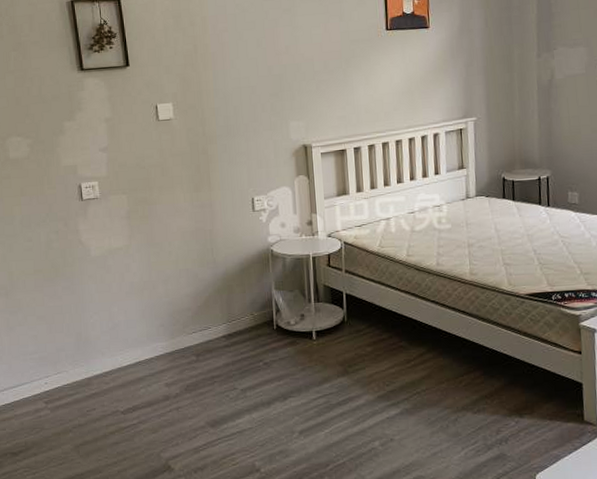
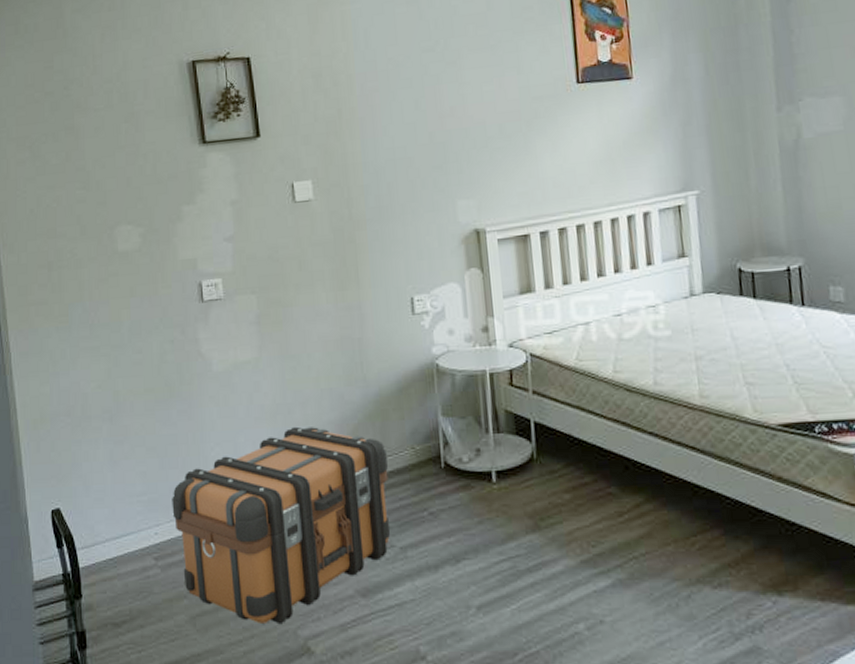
suitcase: none [58,299,233,449] -> present [172,426,390,623]

